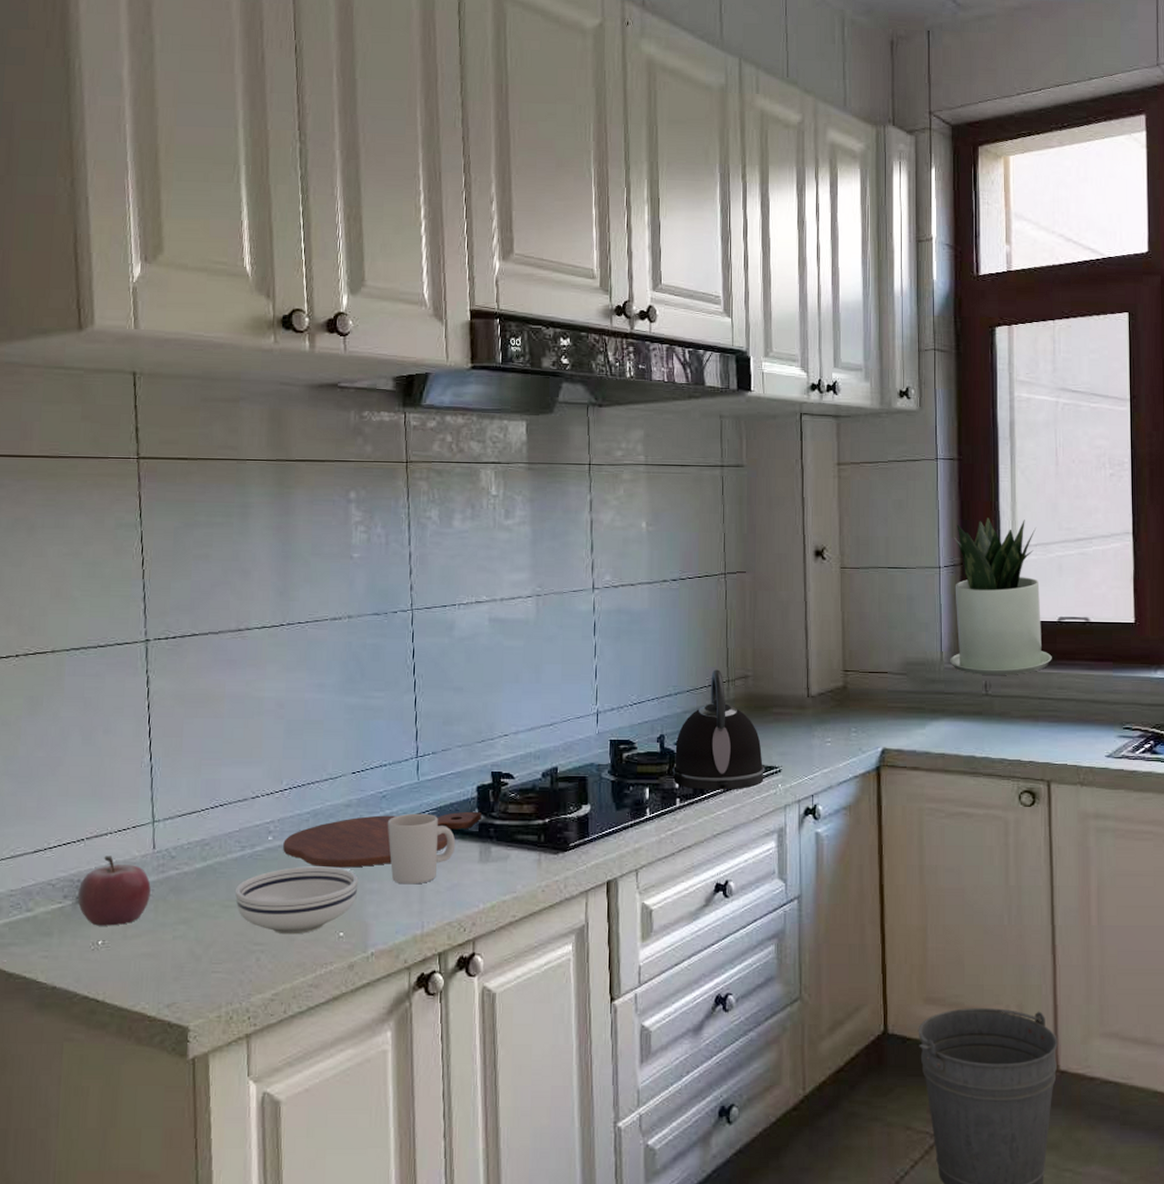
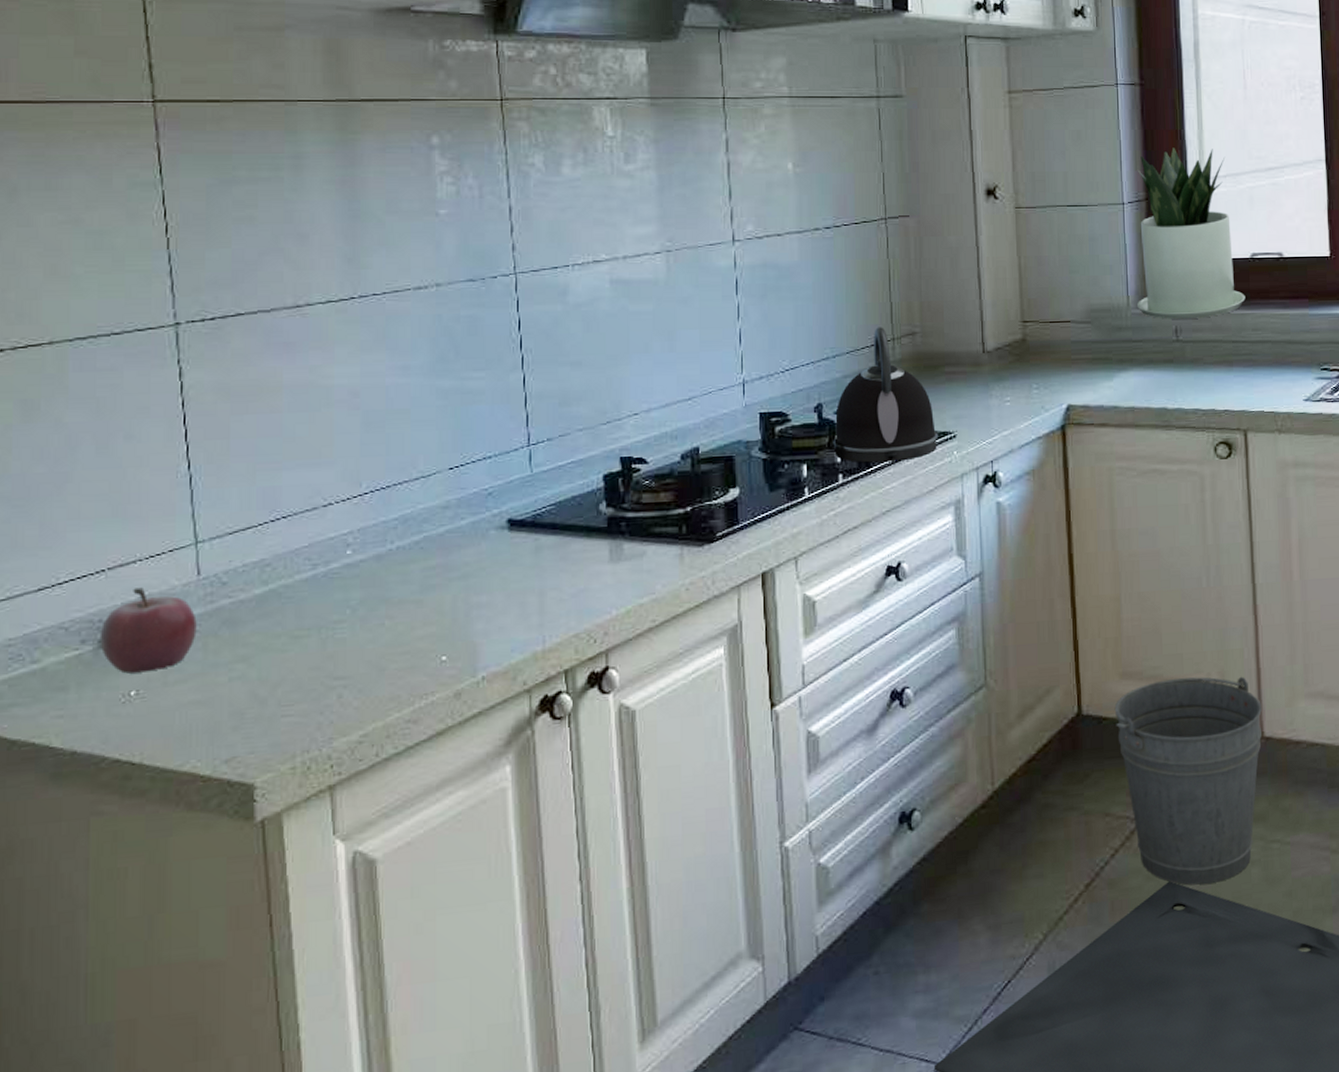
bowl: present [234,866,359,935] -> none [306,580,463,665]
cutting board: present [283,811,482,868] -> none [366,503,610,582]
mug: present [387,813,456,885] -> none [495,510,580,595]

